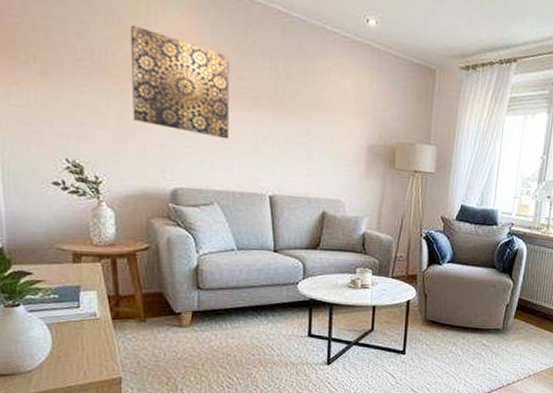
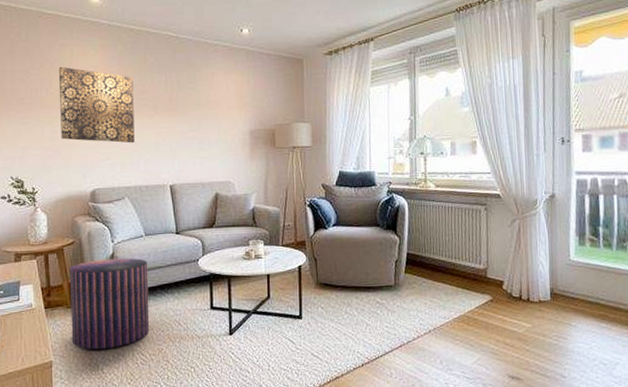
stool: none [144,271,239,369] -> present [70,258,150,349]

